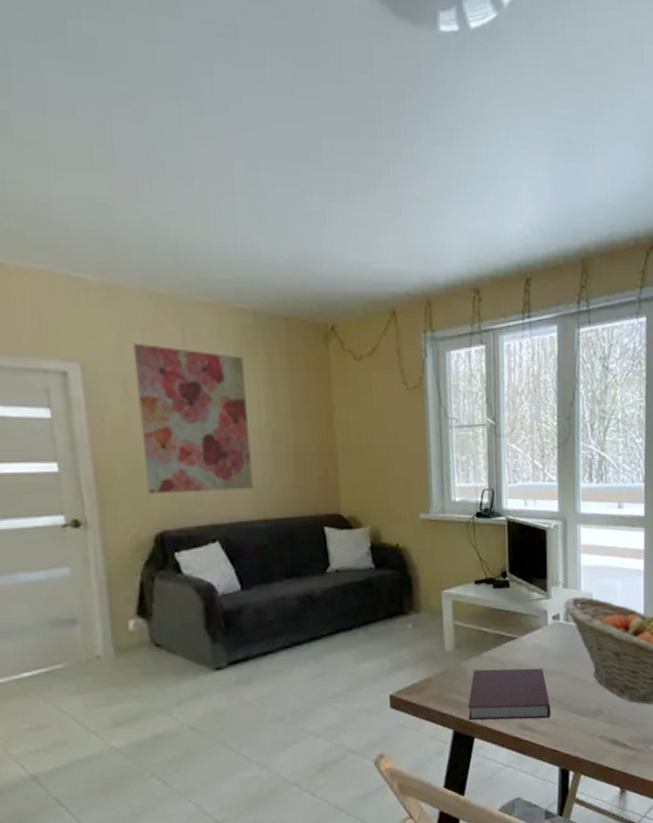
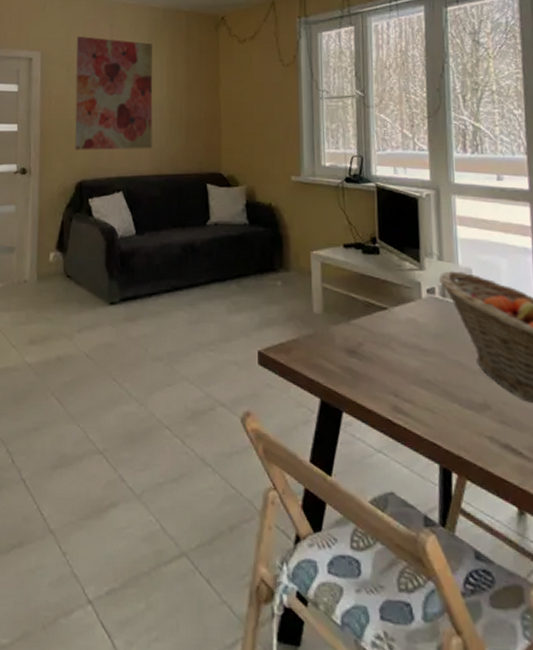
notebook: present [468,668,551,721] -> none [336,337,428,404]

